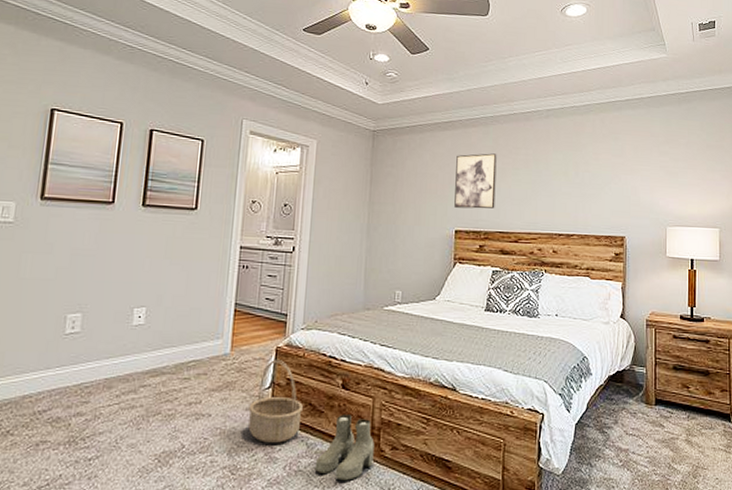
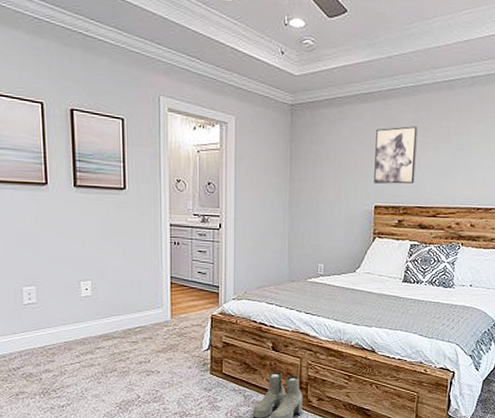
basket: present [248,358,303,443] -> none [191,325,238,394]

